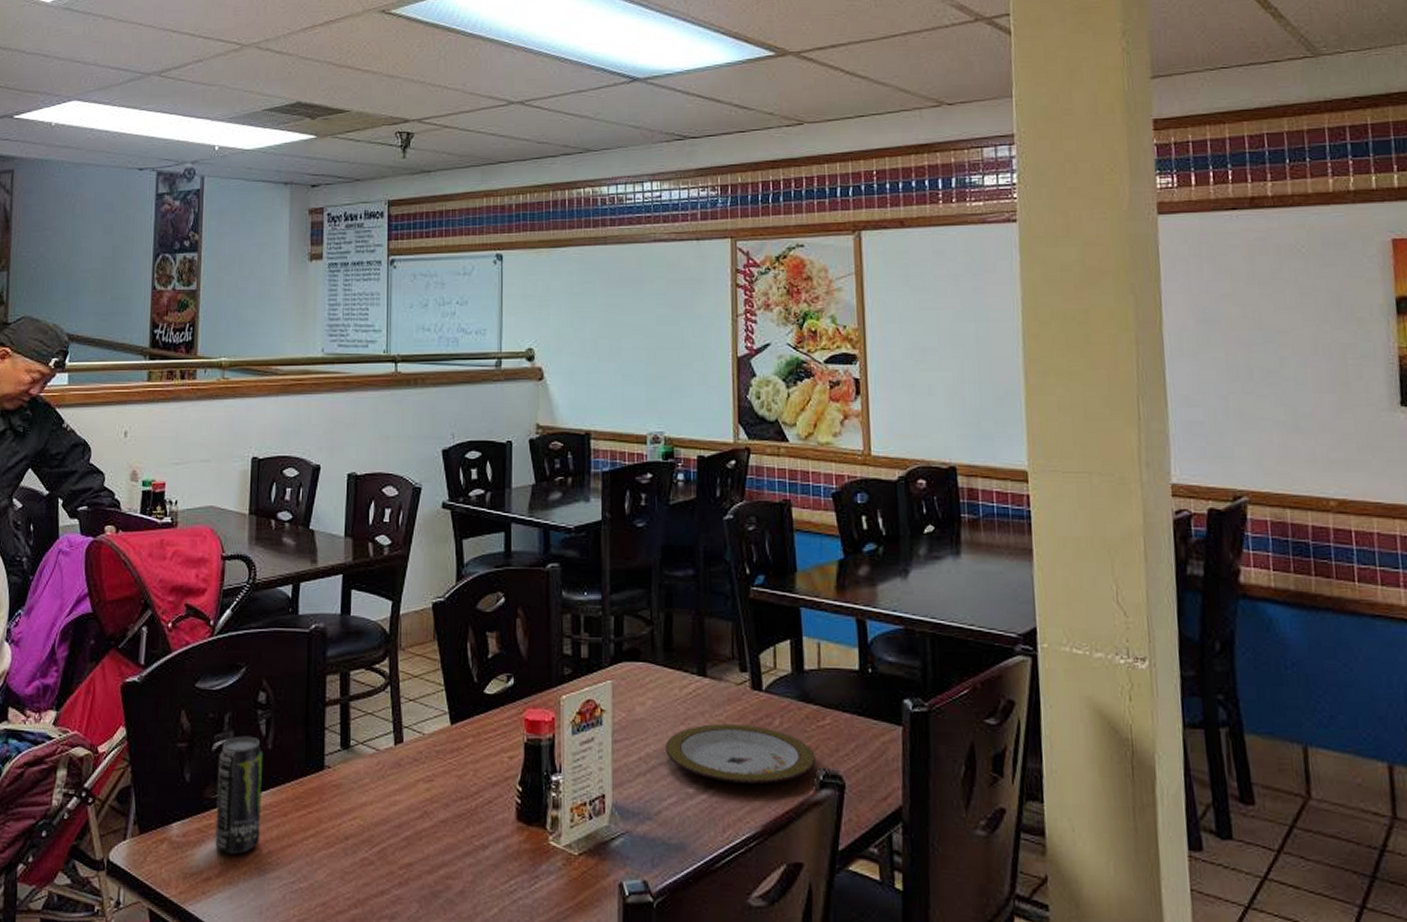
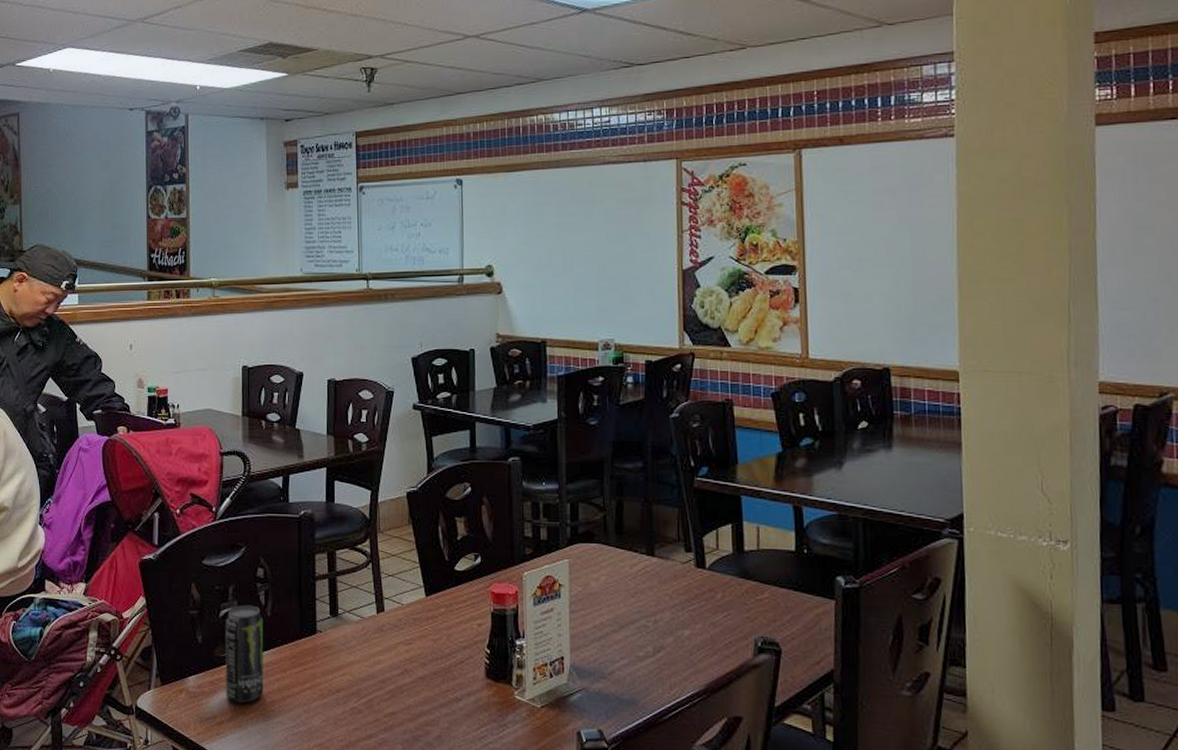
plate: present [664,724,815,784] -> none [617,597,754,649]

